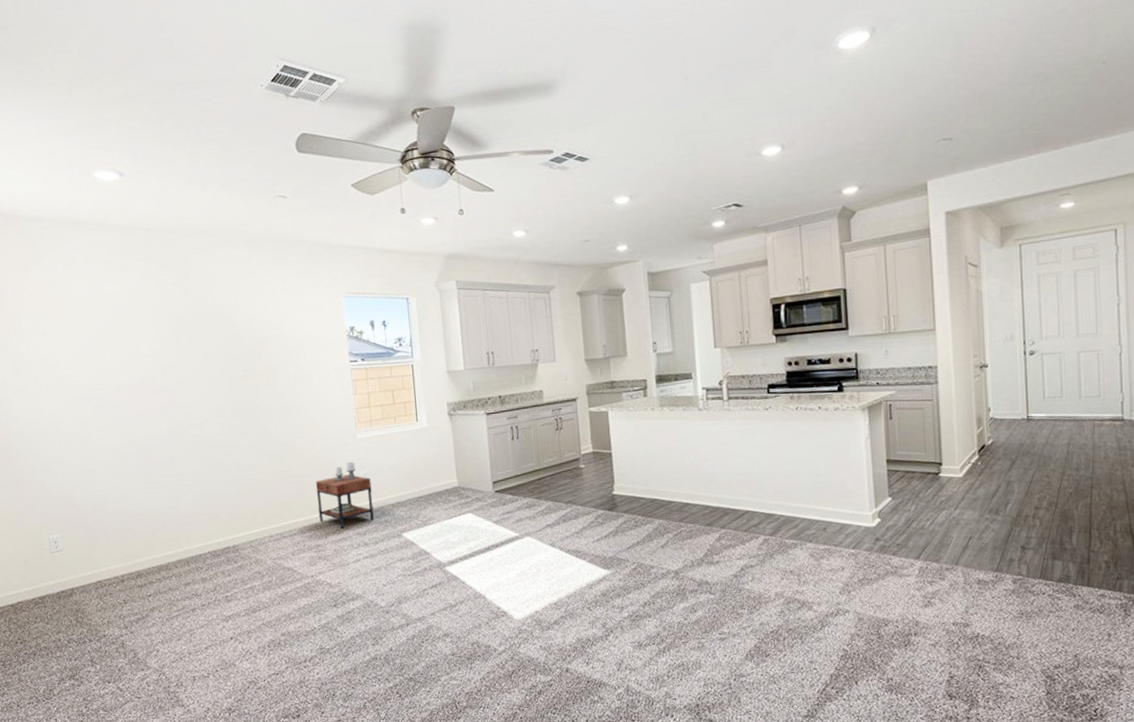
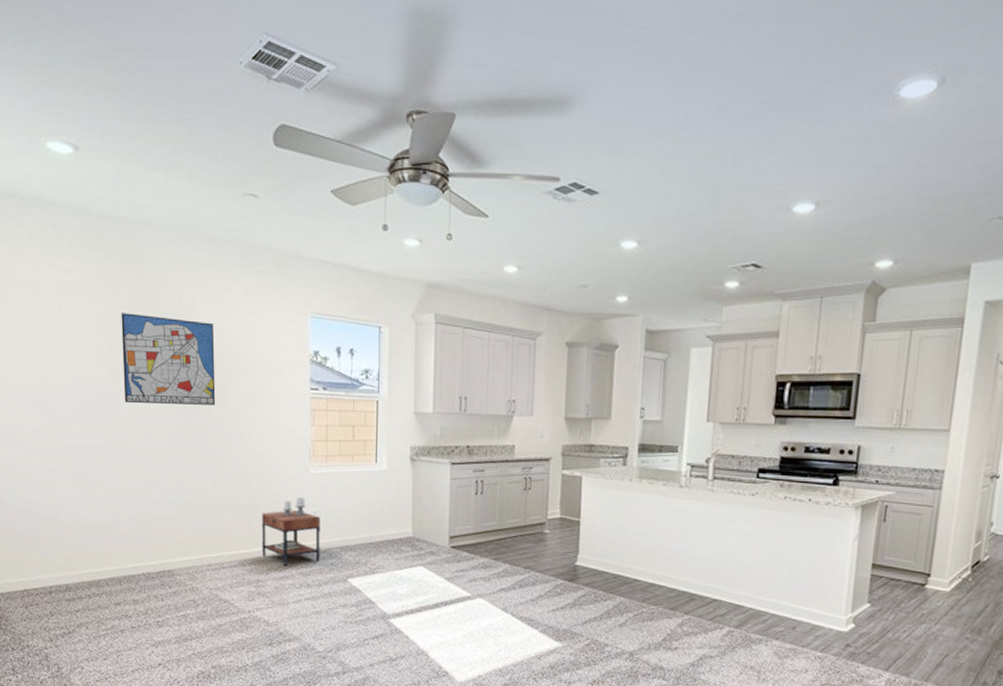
wall art: none [171,312,265,394] -> present [121,313,216,405]

